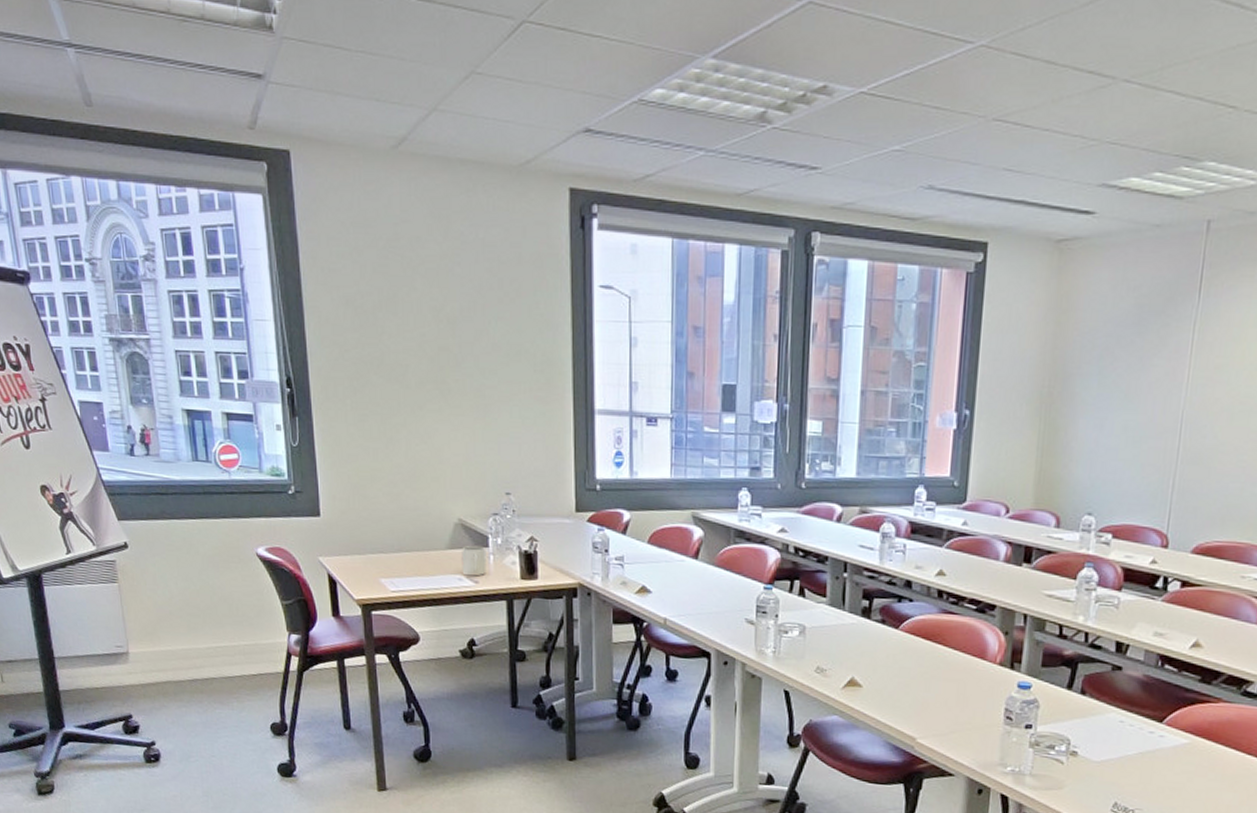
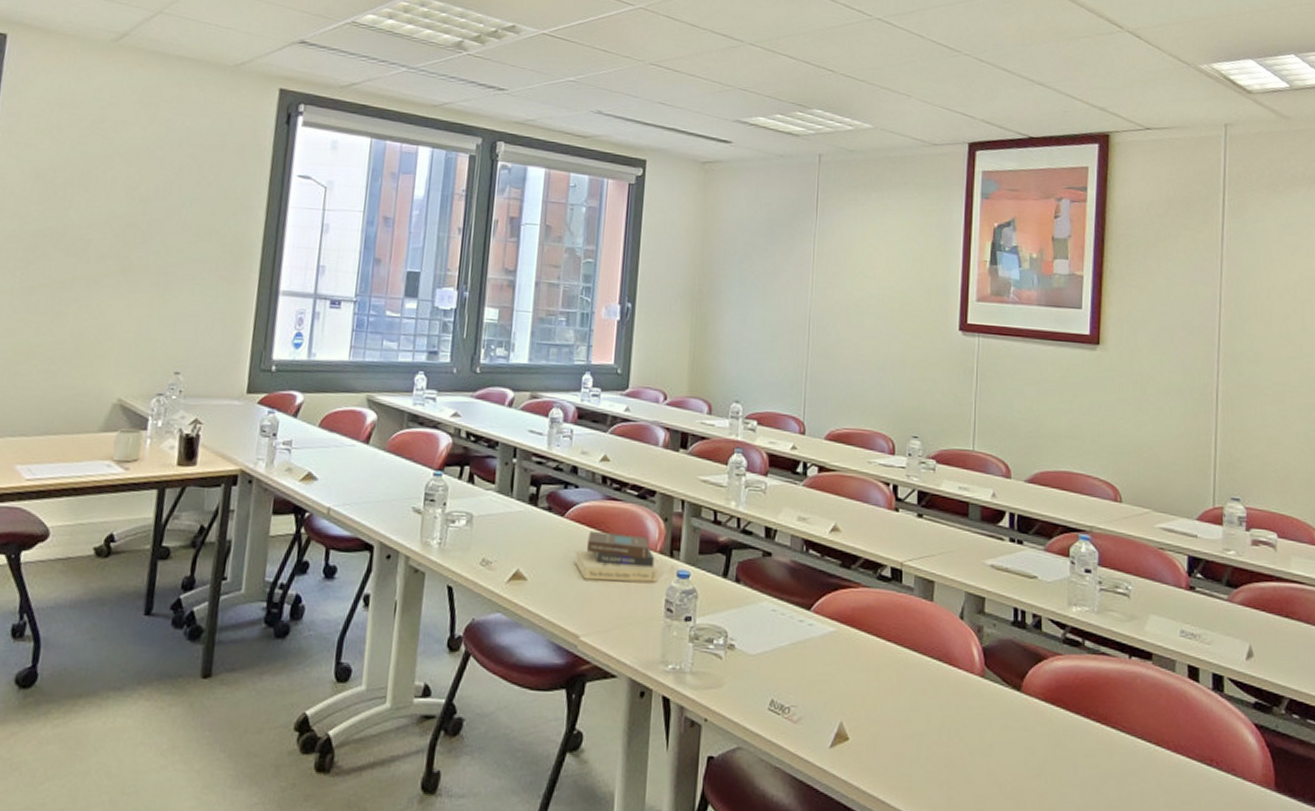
books: none [909,642,998,692] -> present [574,530,659,582]

